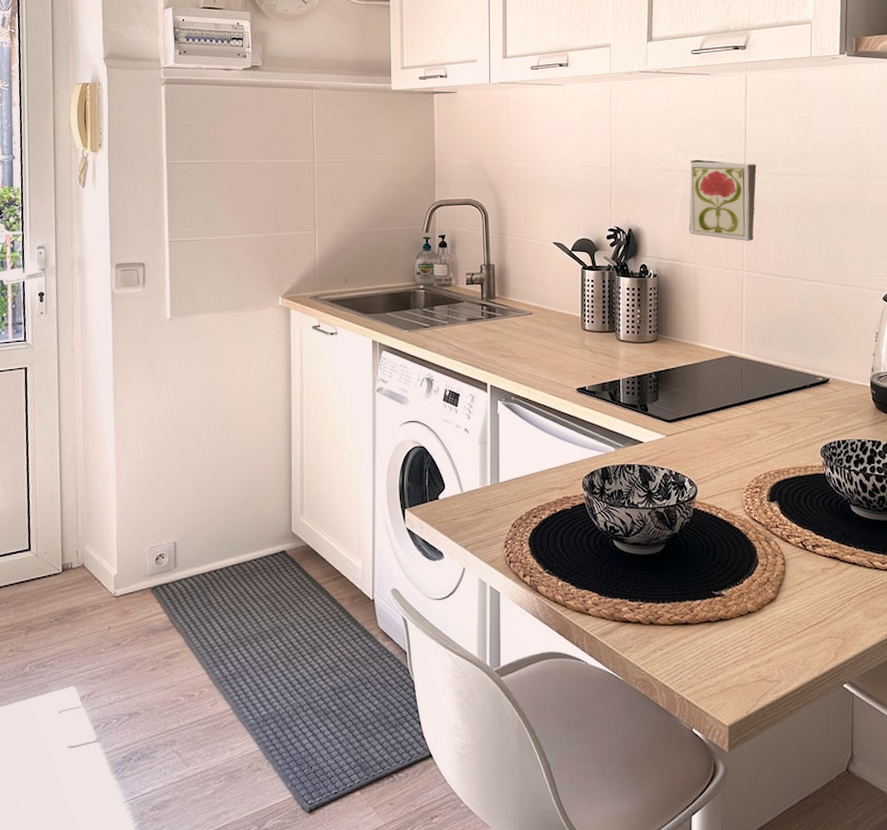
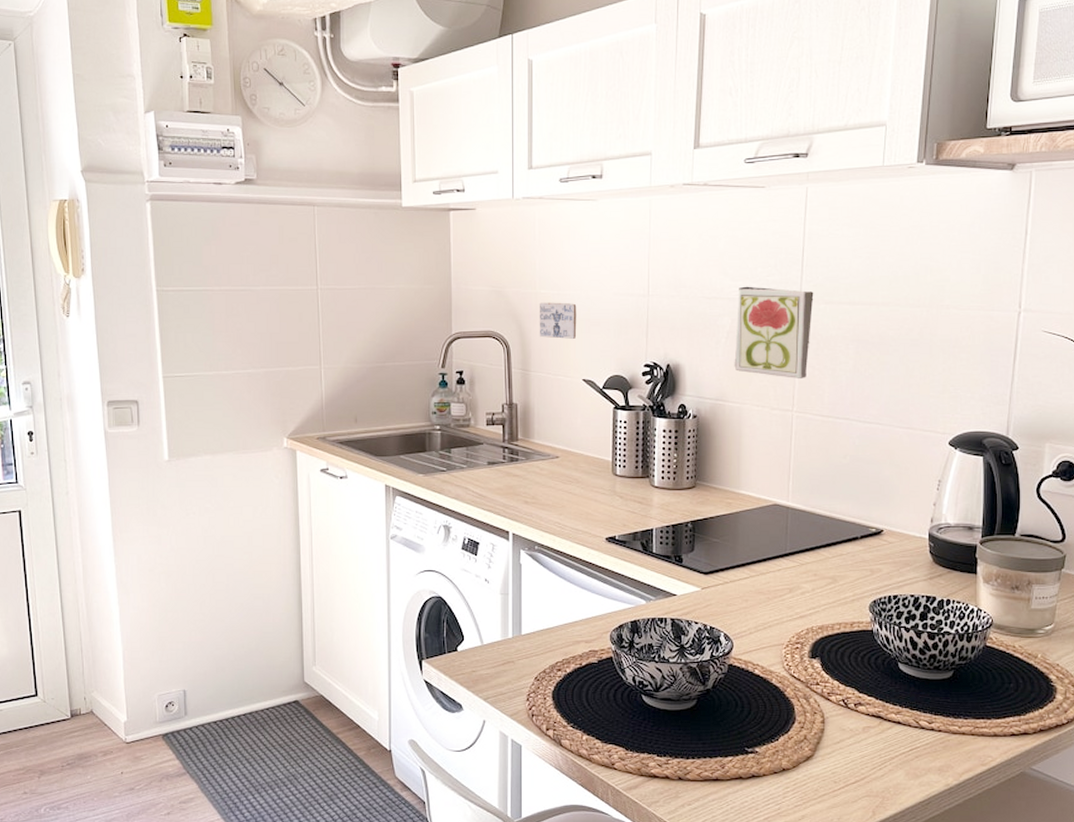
ceramic tile: none [513,173,548,206] -> present [539,302,577,339]

